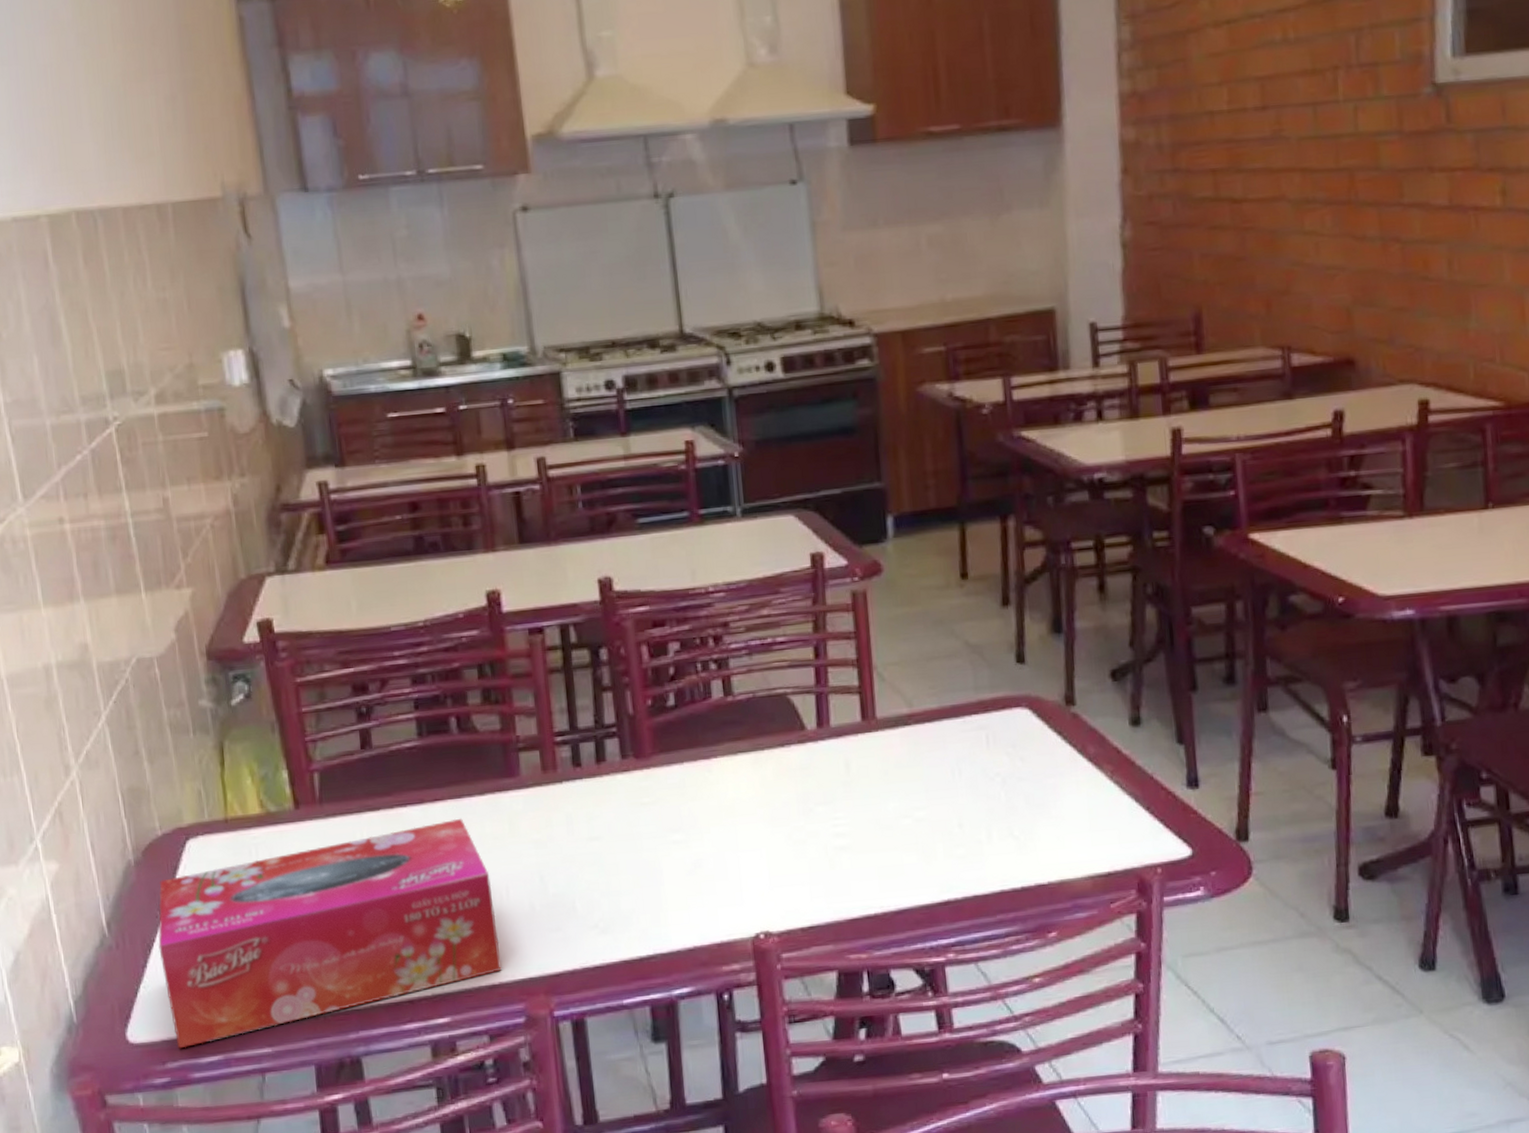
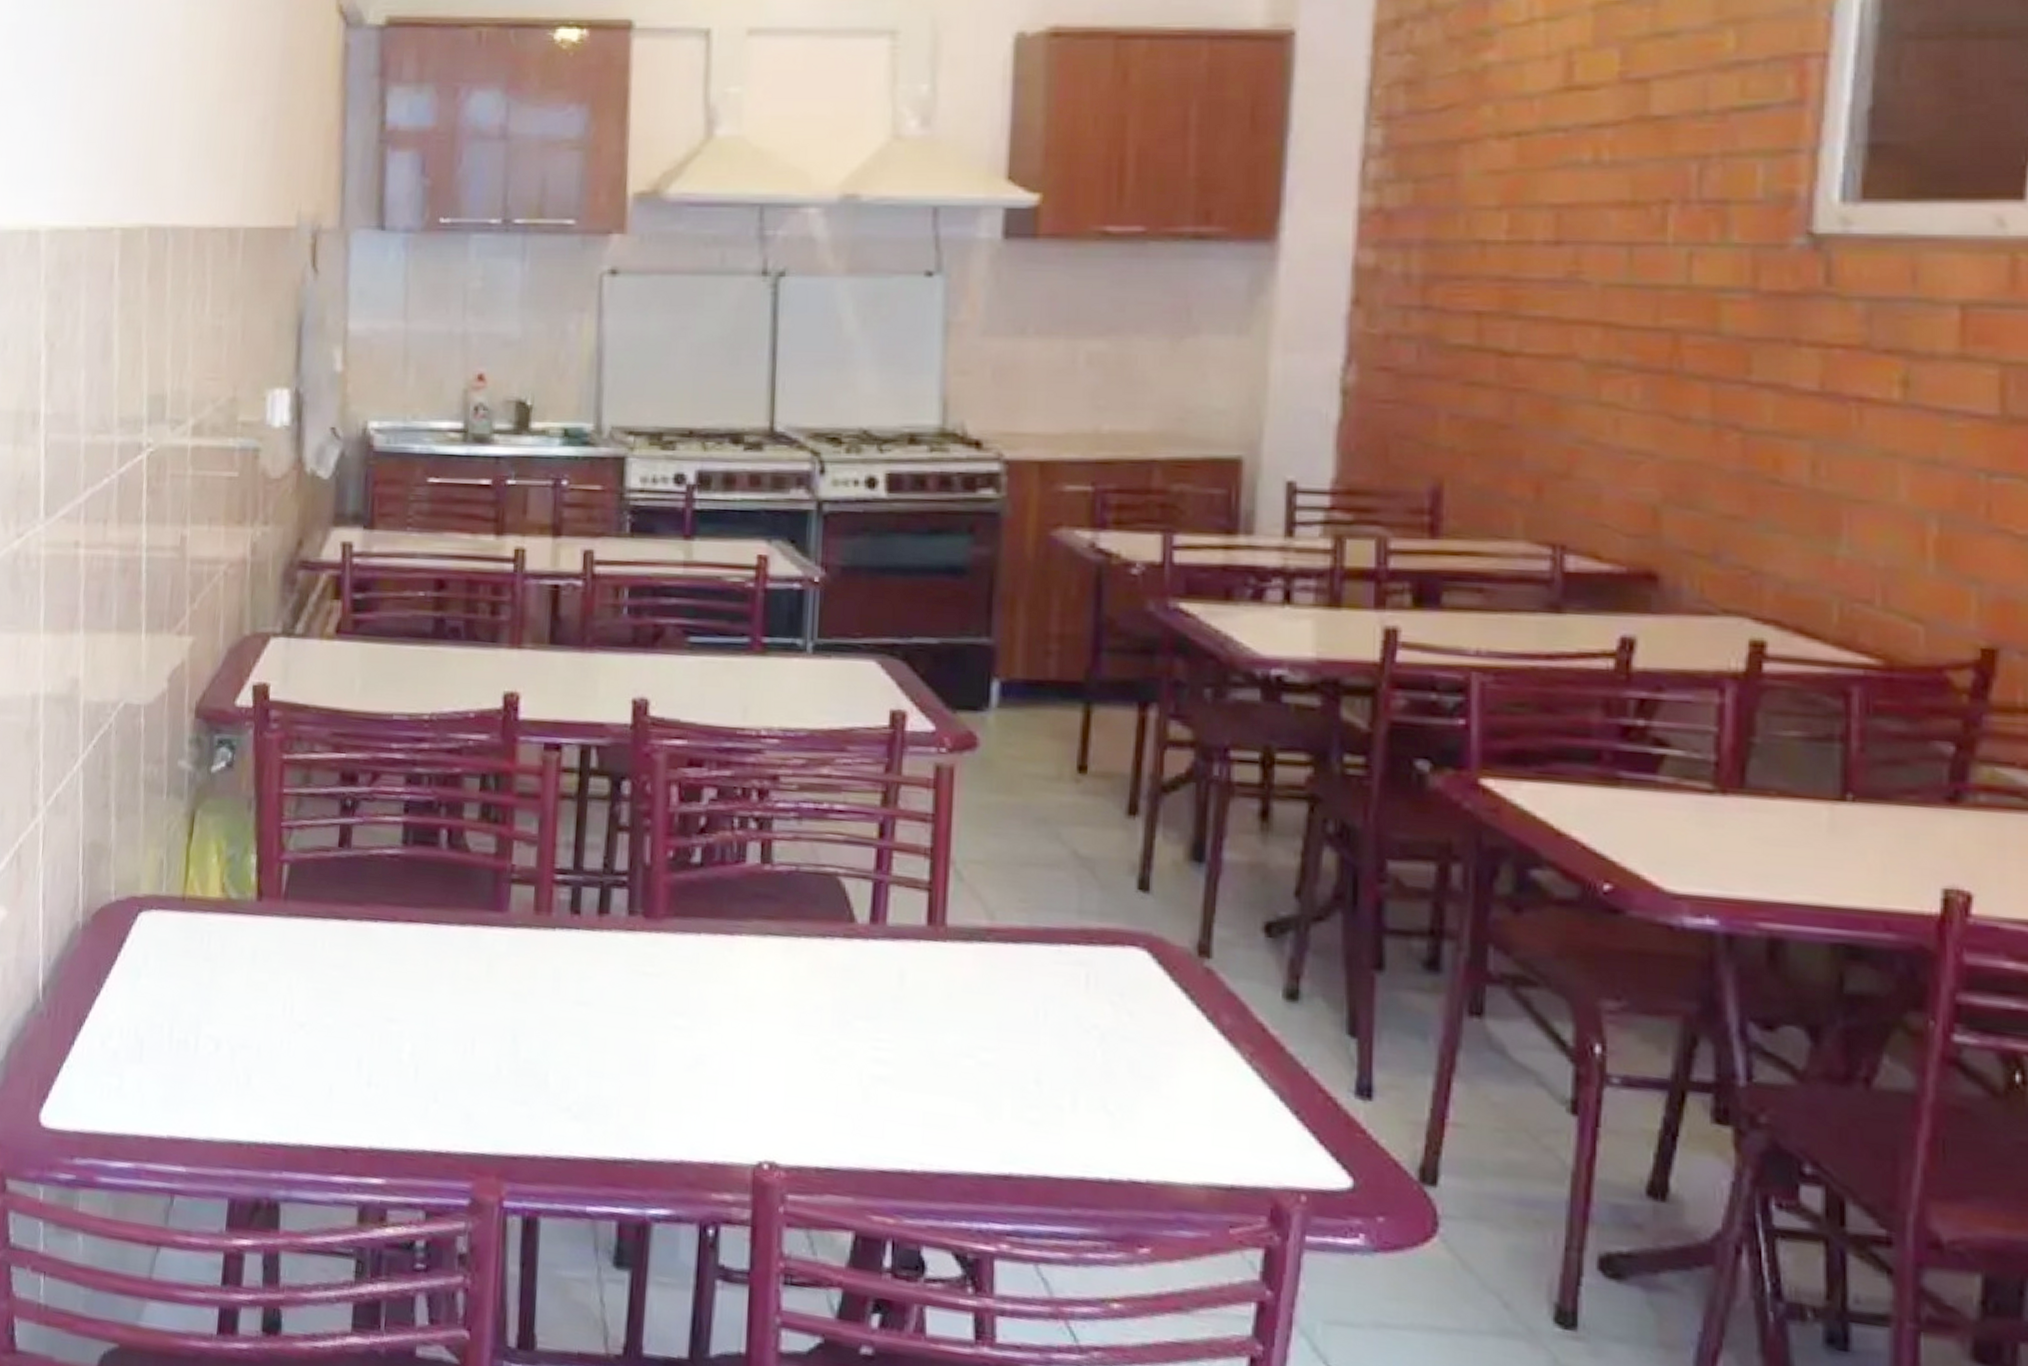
tissue box: present [158,818,502,1049] -> none [88,946,457,1146]

